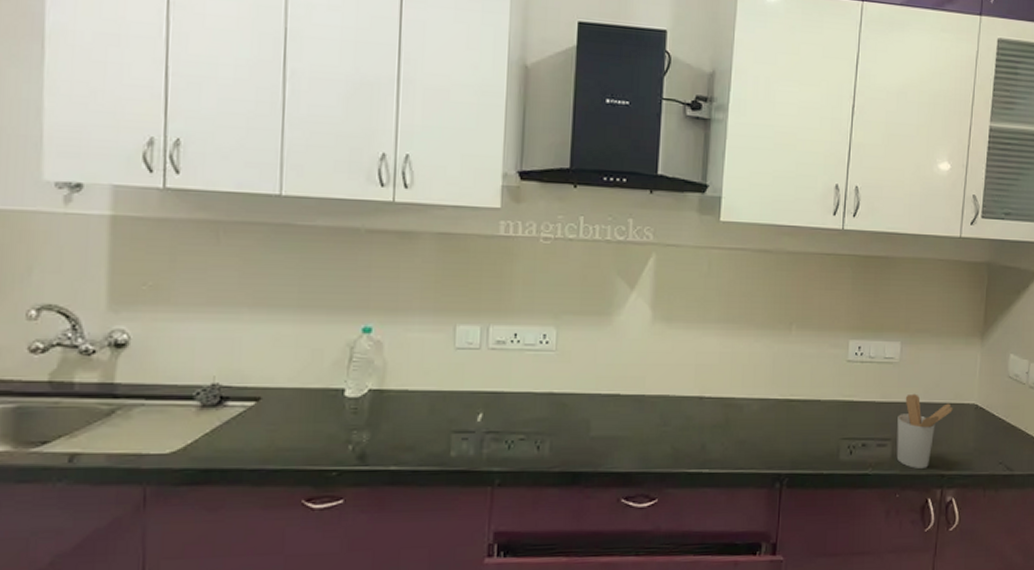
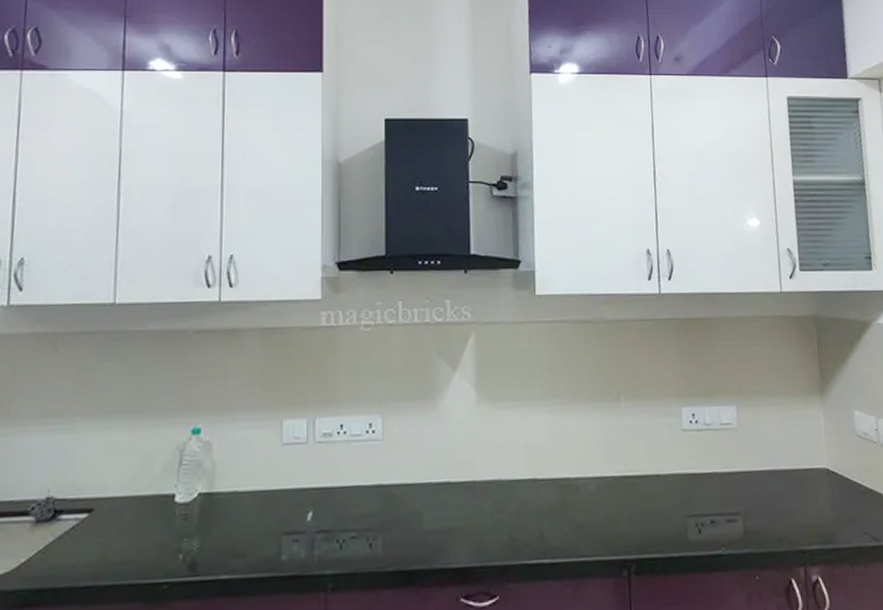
utensil holder: present [896,393,953,469] -> none [744,461,803,545]

